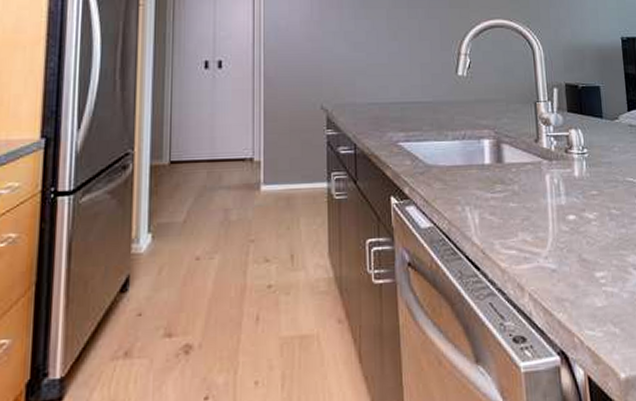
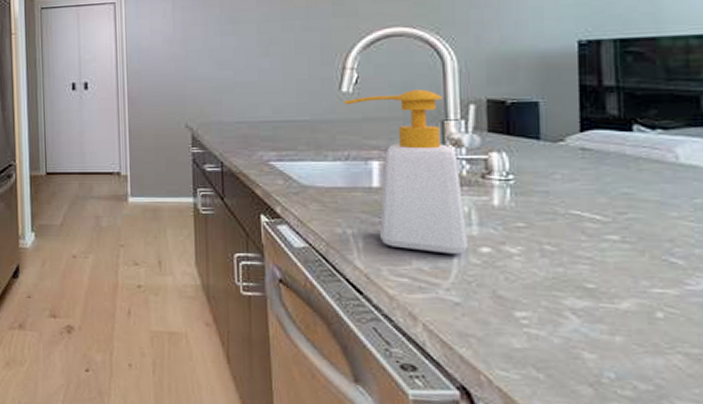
soap bottle: none [459,74,559,224] -> present [343,89,468,255]

